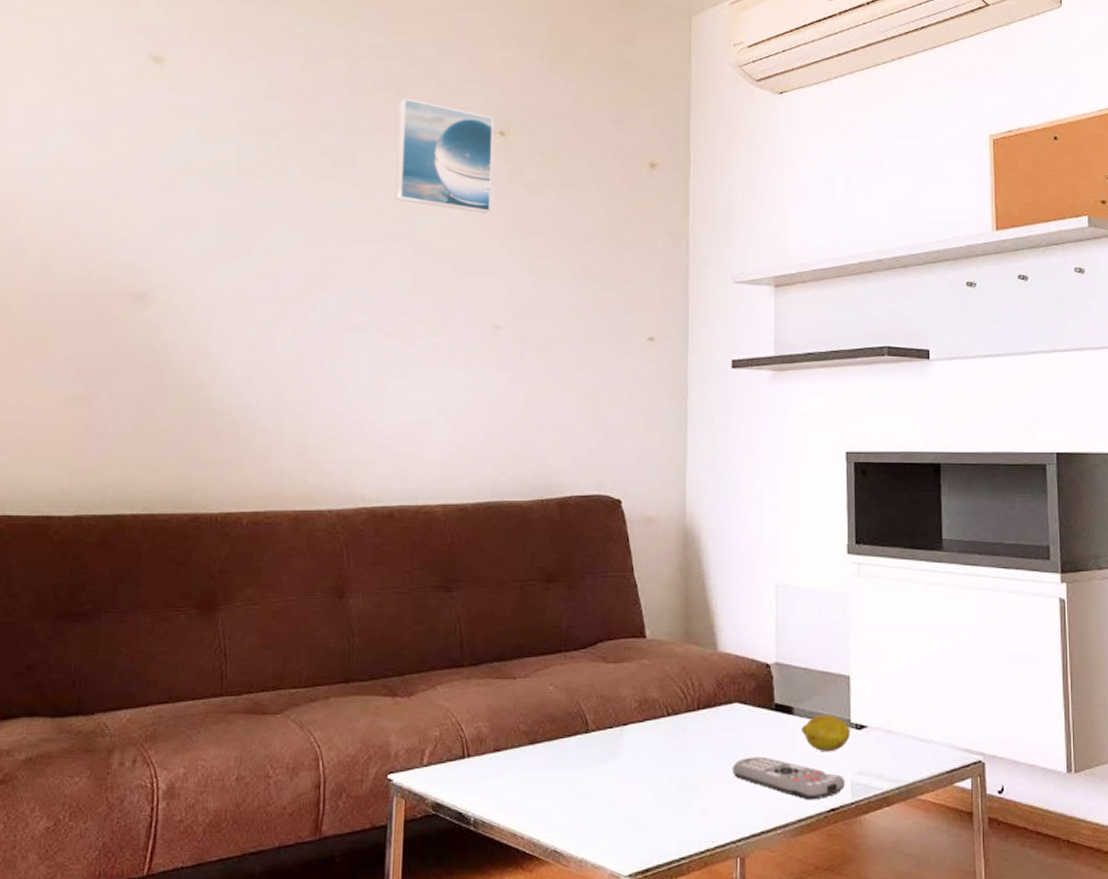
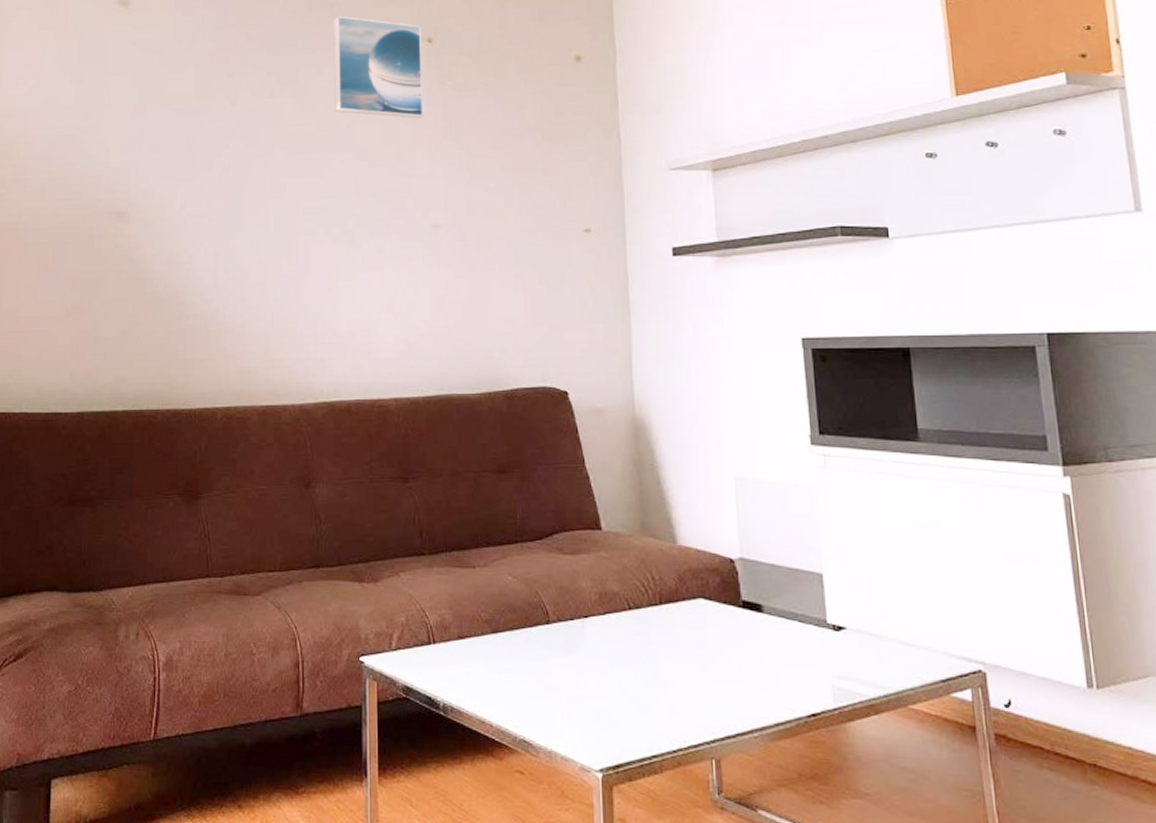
remote control: present [732,756,845,800] -> none [700,655,825,704]
fruit: present [800,714,851,752] -> none [772,613,828,654]

